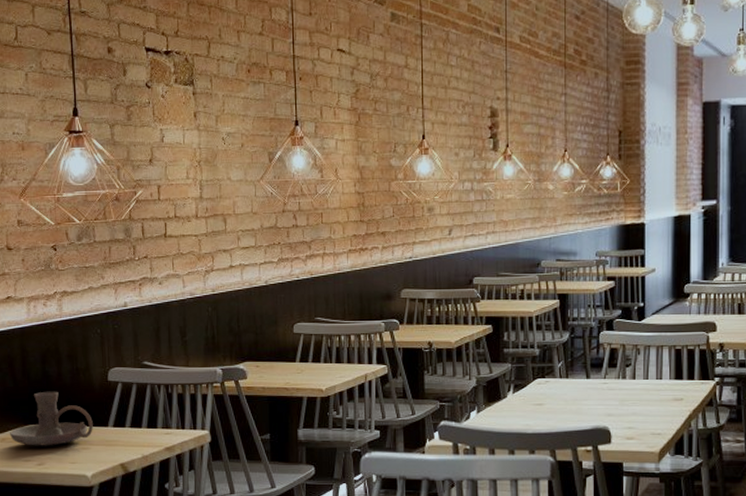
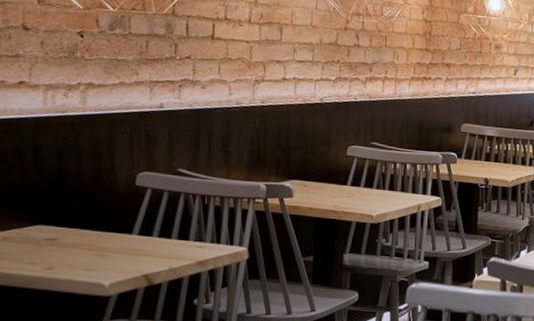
candle holder: present [10,391,93,446] -> none [14,190,115,250]

